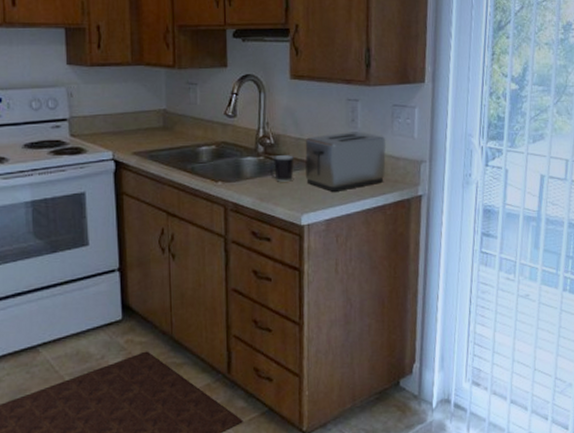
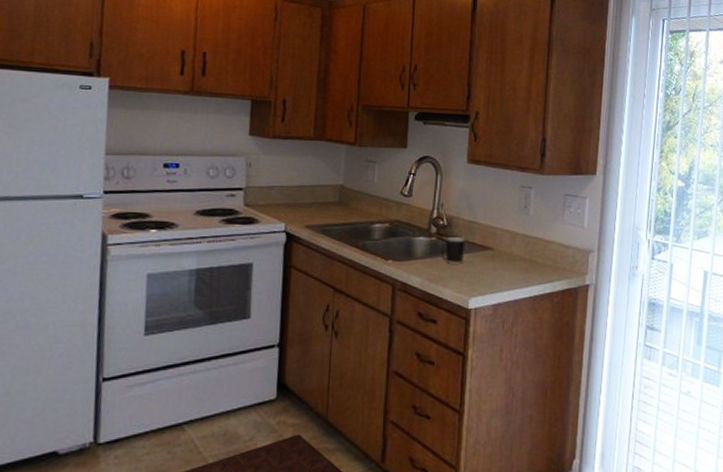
toaster: present [305,131,386,192] -> none [476,218,556,276]

